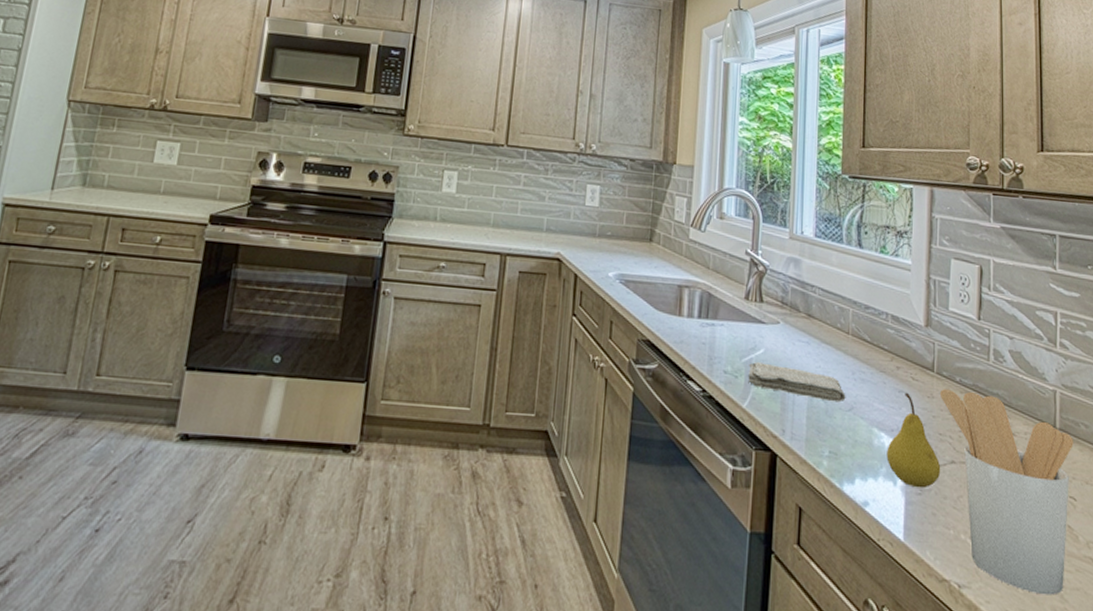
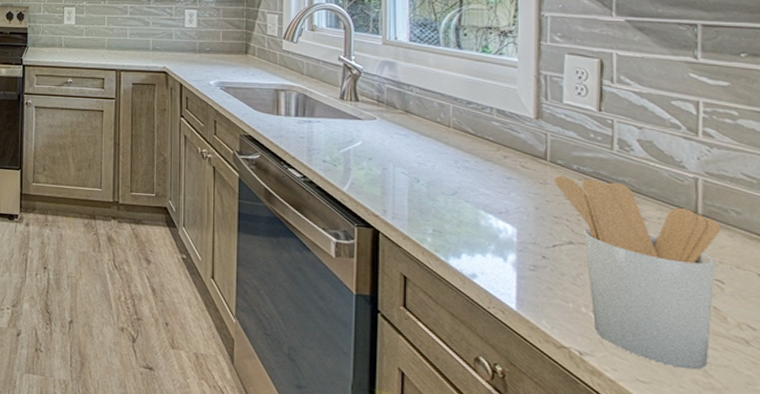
washcloth: present [748,362,846,403] -> none [347,153,449,188]
fruit: present [886,392,941,488] -> none [495,178,557,265]

